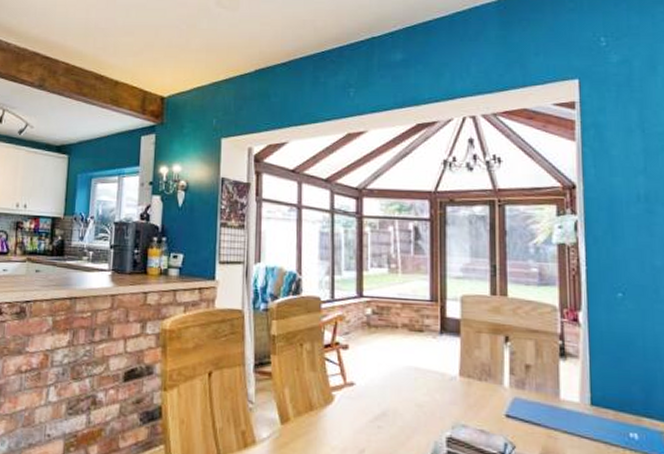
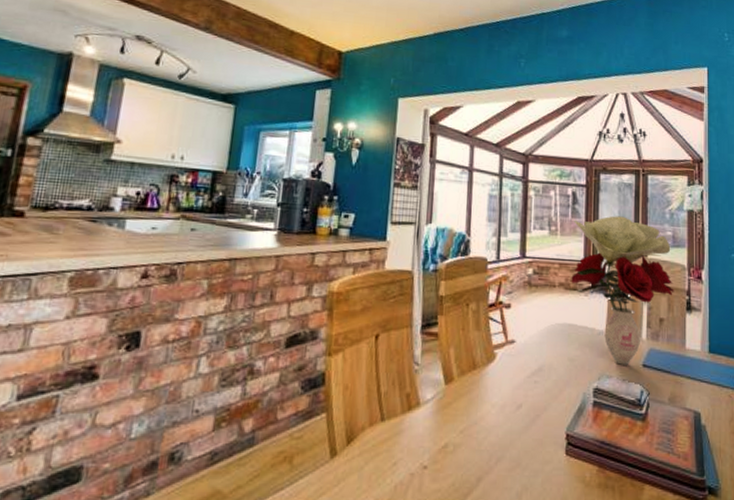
flower bouquet: none [416,251,543,414] -> present [571,216,674,365]

